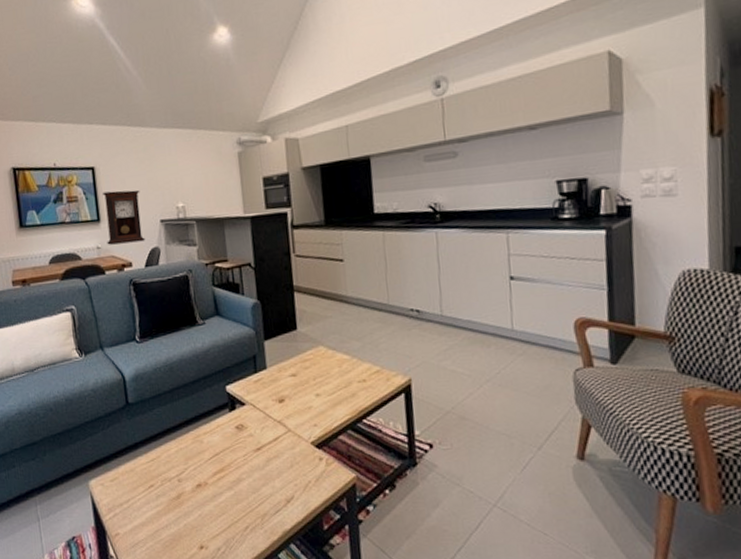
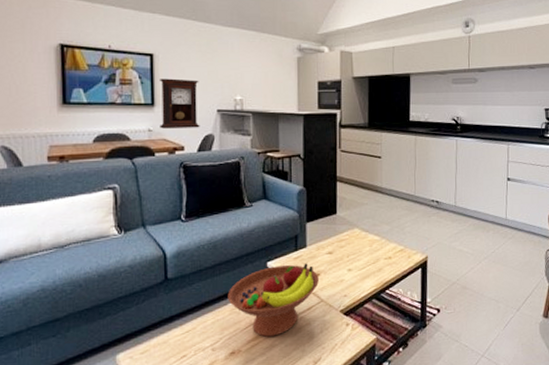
fruit bowl: none [188,387,284,469] -> present [227,263,319,337]

